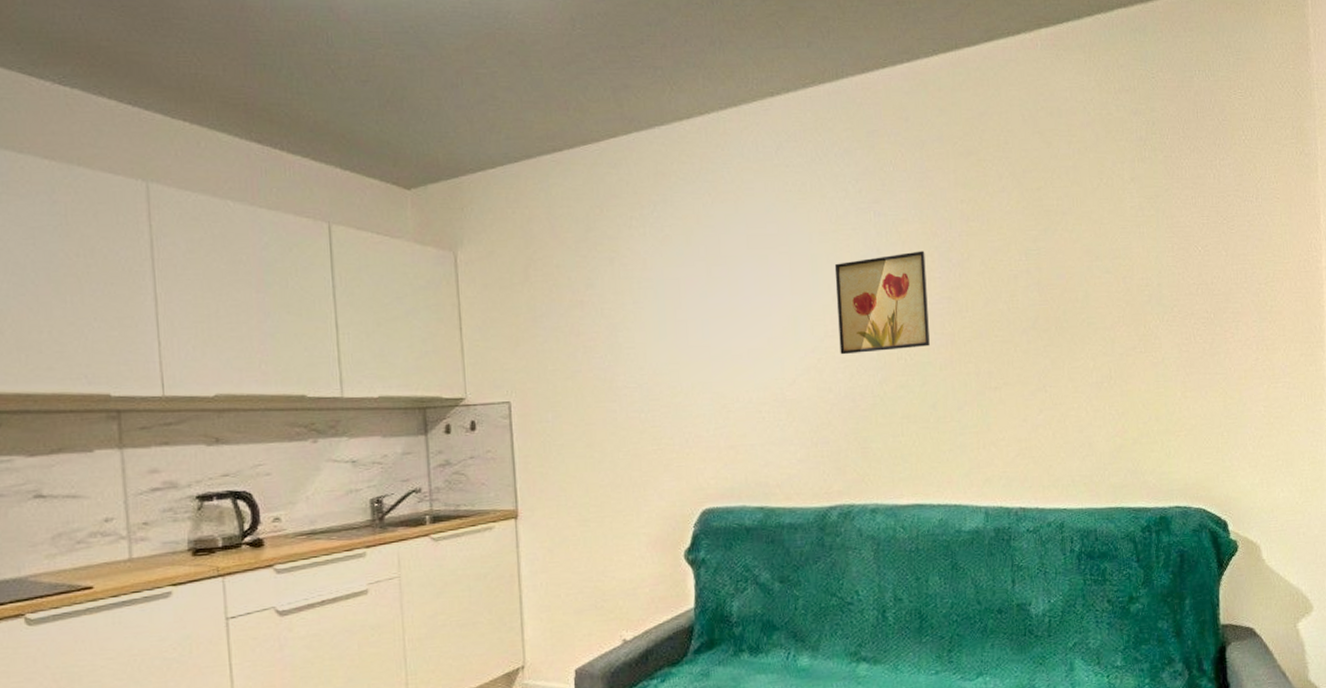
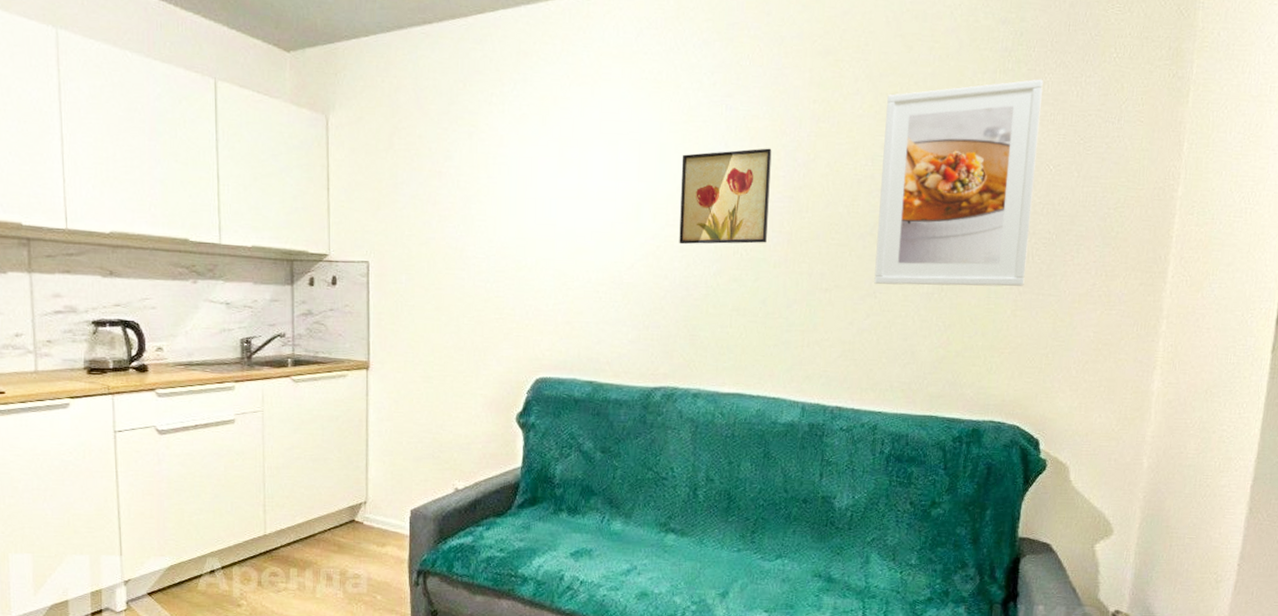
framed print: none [1033,164,1190,379] -> present [874,79,1043,287]

